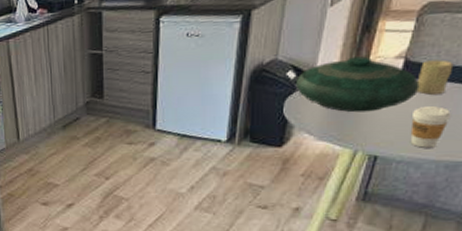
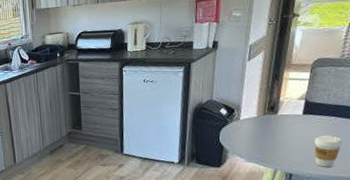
decorative bowl: present [295,56,420,113] -> none [227,98,318,140]
candle: present [416,59,454,95] -> none [315,100,341,127]

